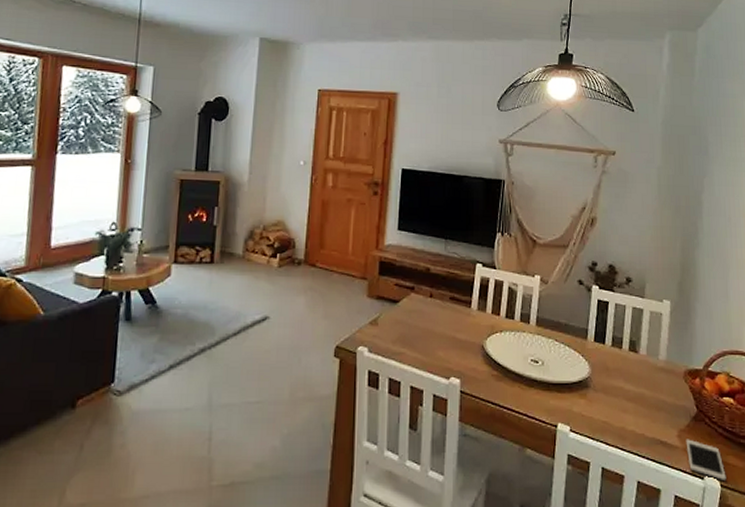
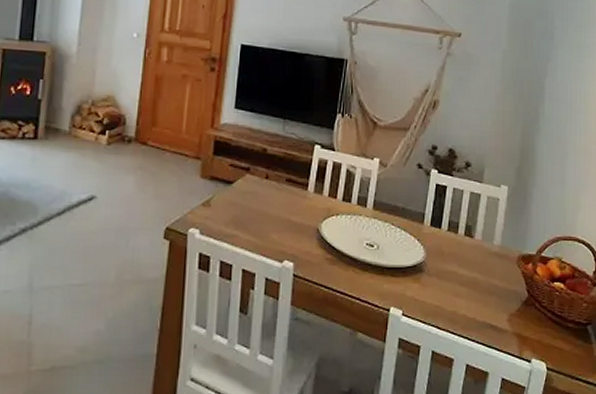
cell phone: present [685,439,727,480] -> none [515,323,553,363]

